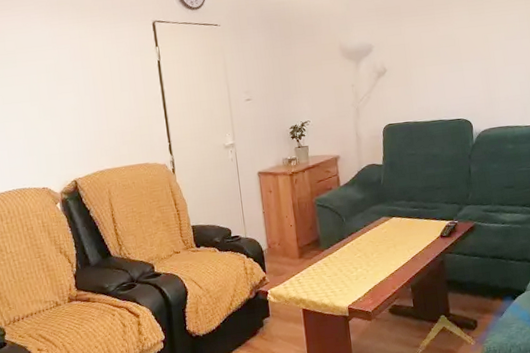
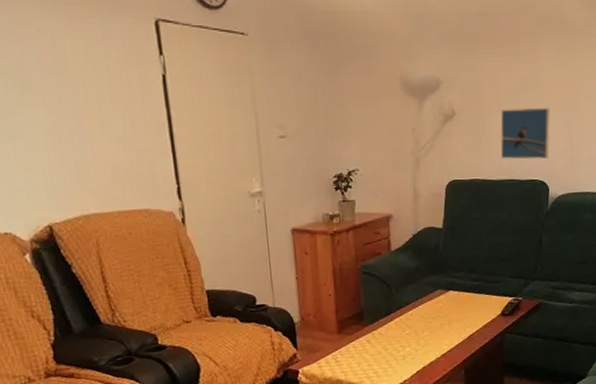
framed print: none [425,59,469,104] -> present [500,107,550,160]

